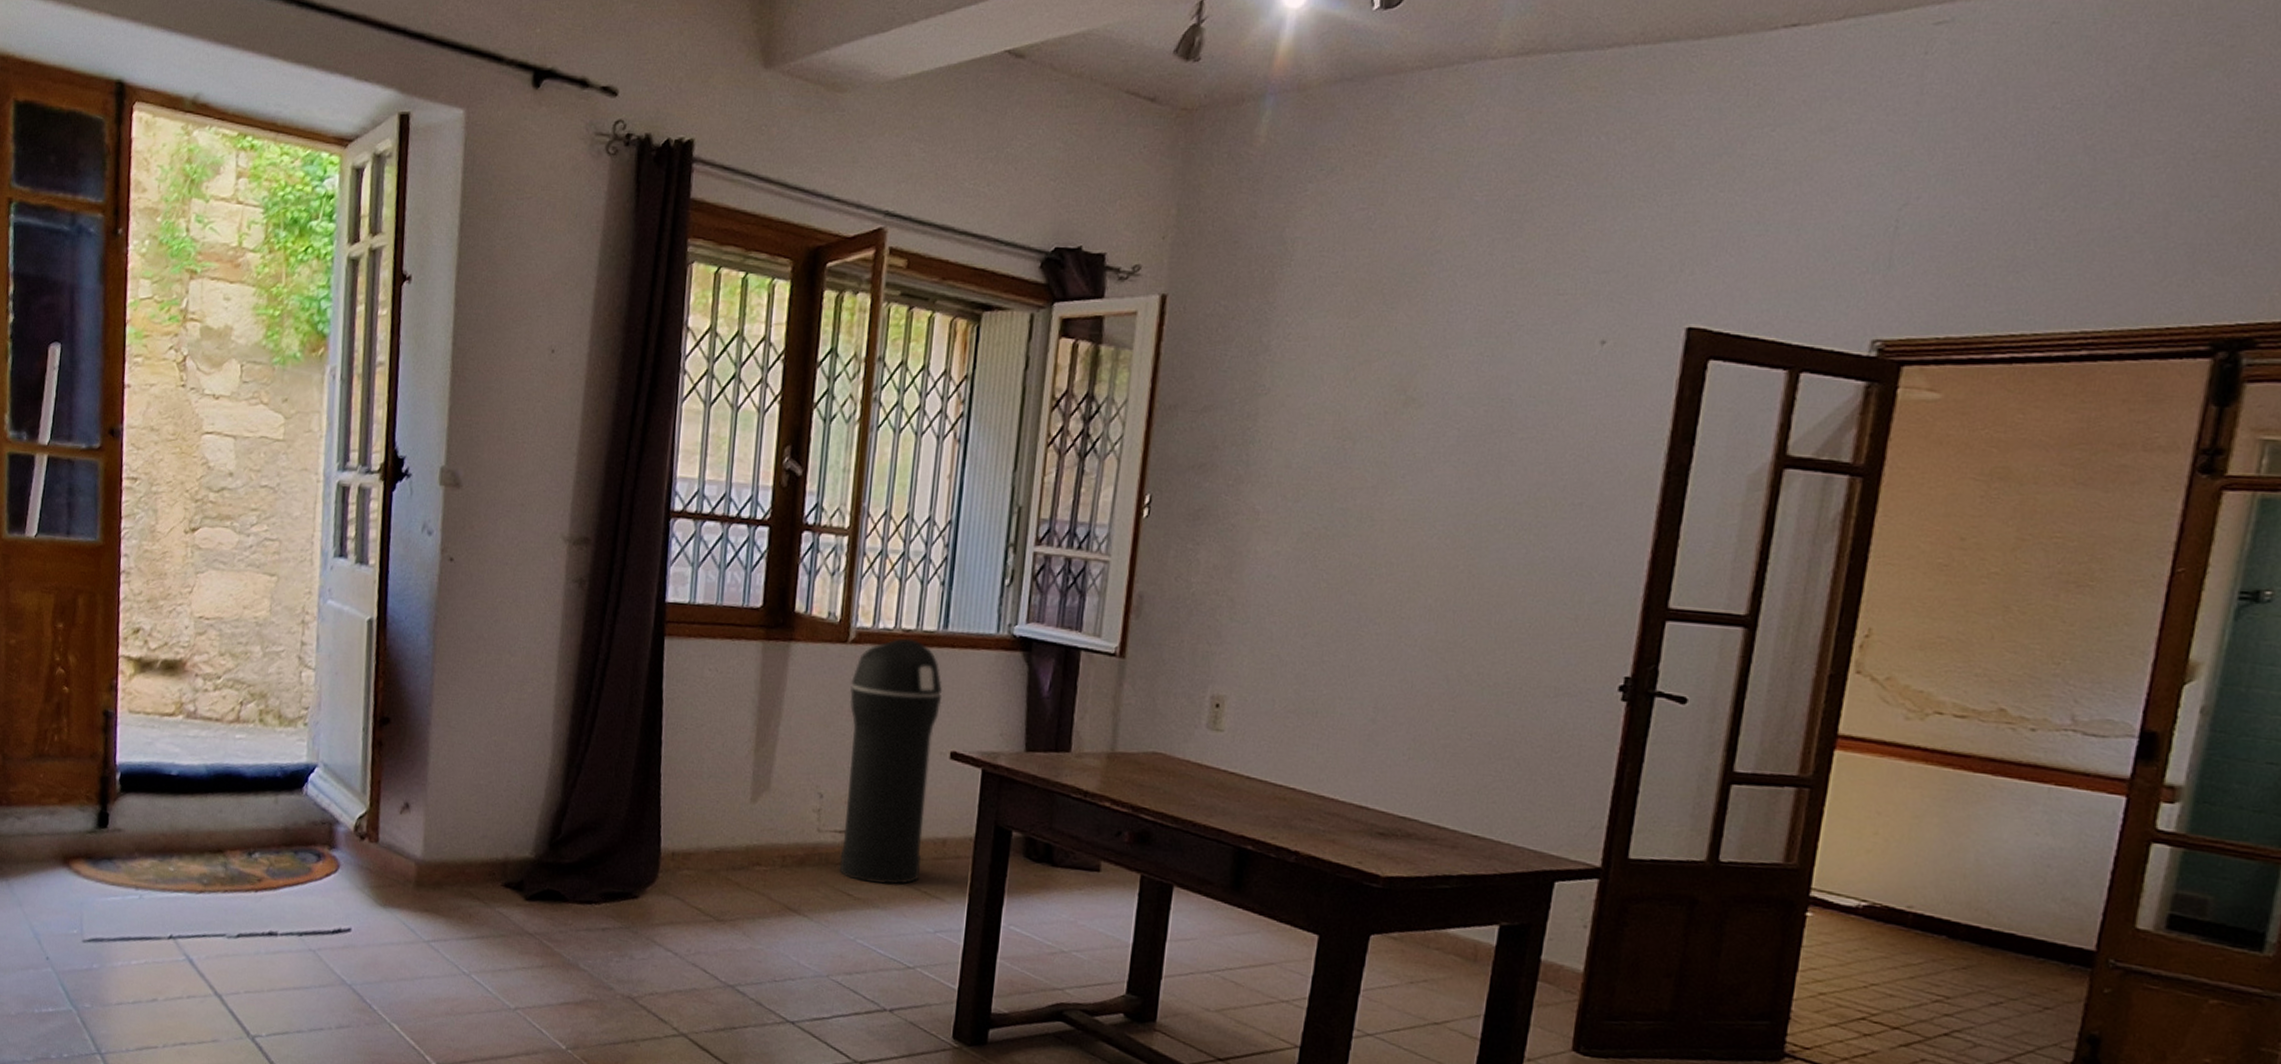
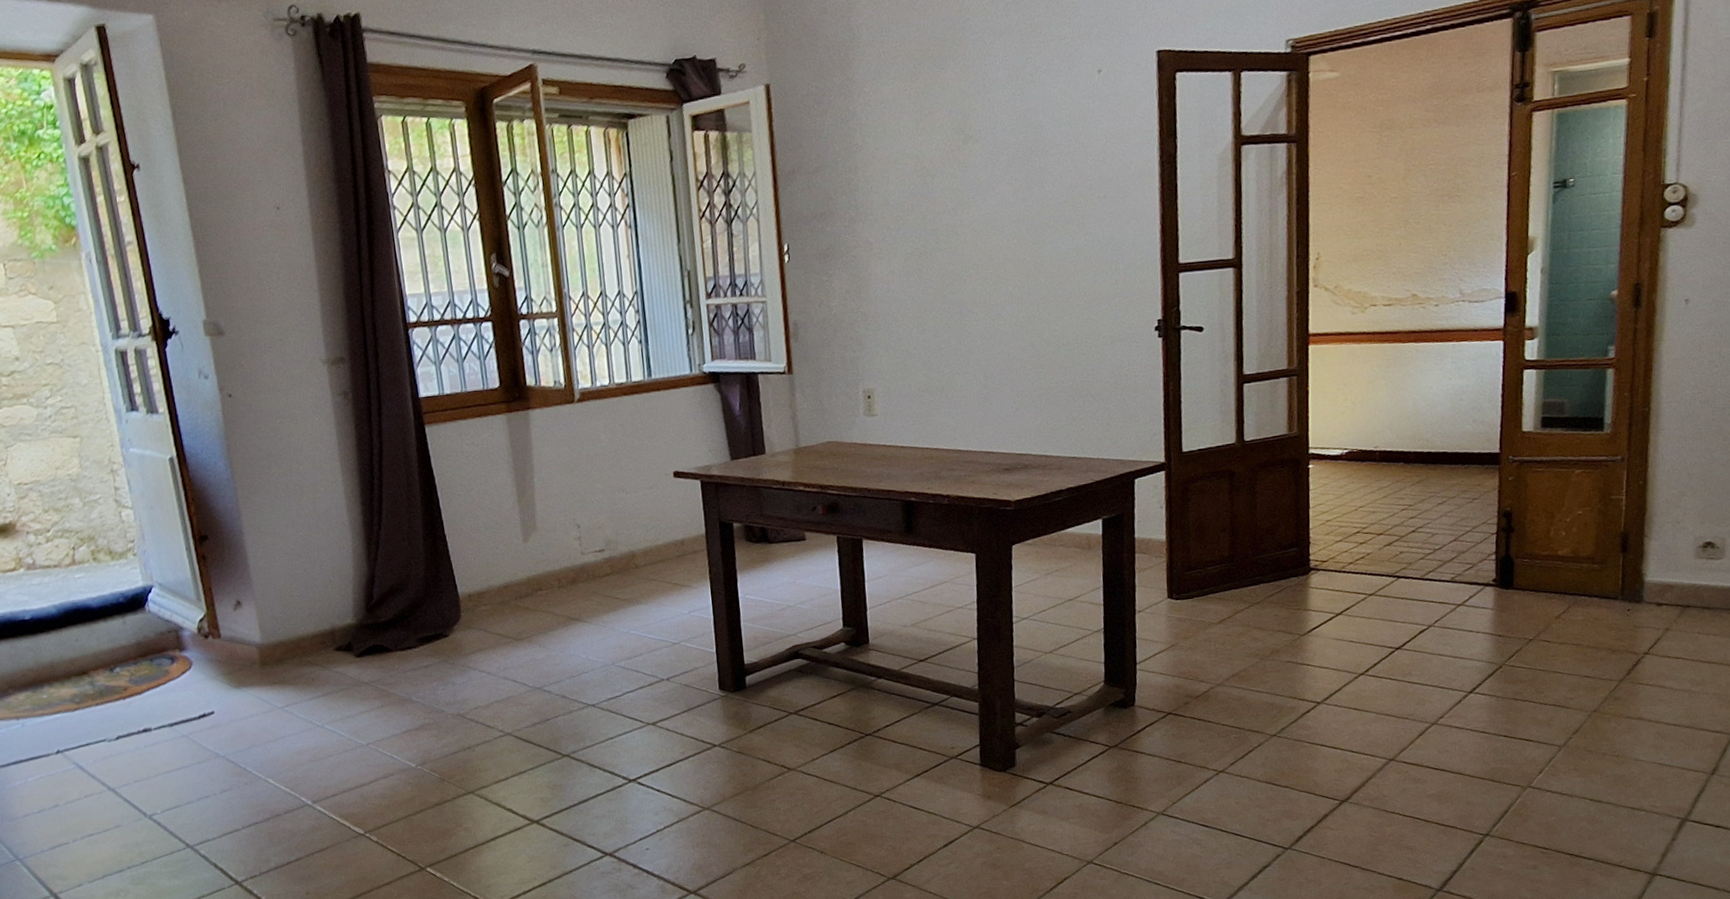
trash can: present [839,638,942,885] -> none [583,390,668,586]

